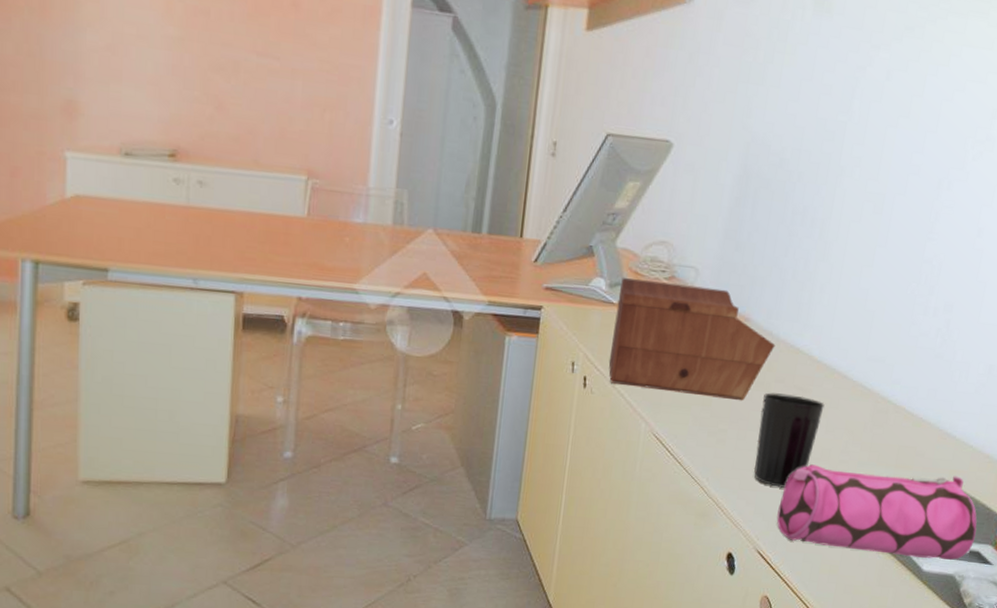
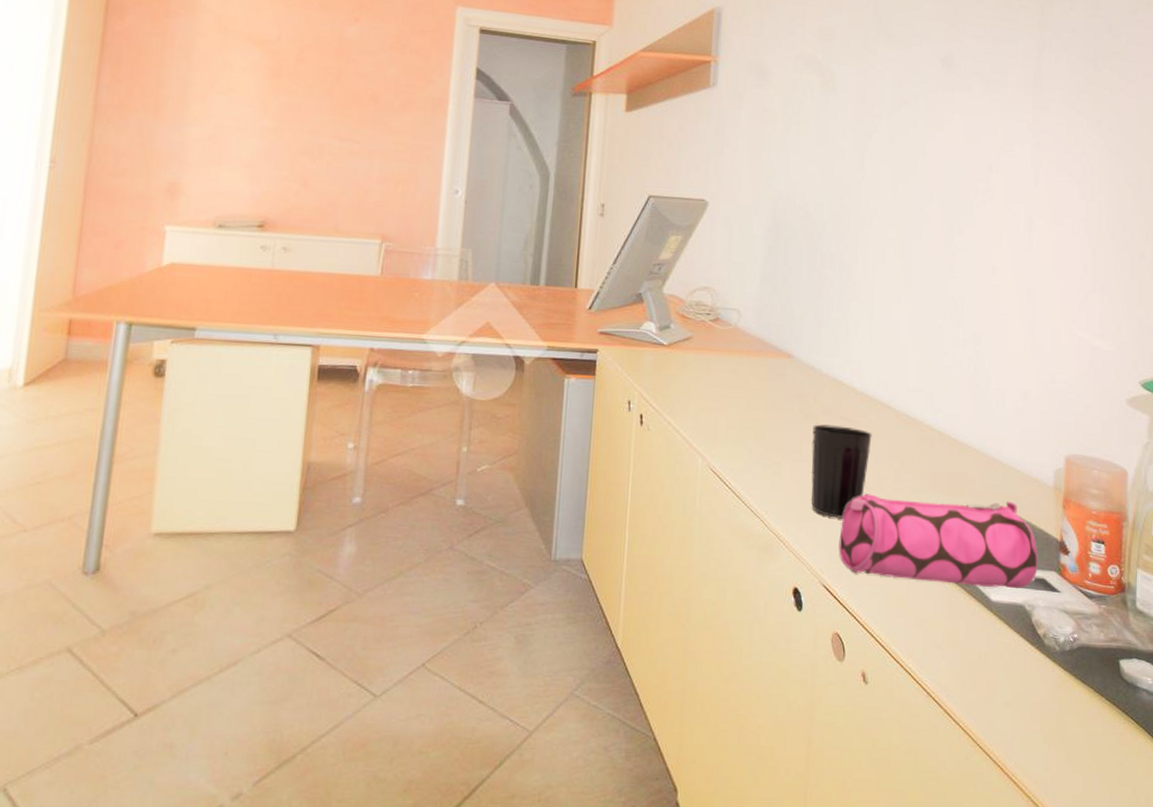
sewing box: present [608,278,776,401] -> none [663,321,819,434]

